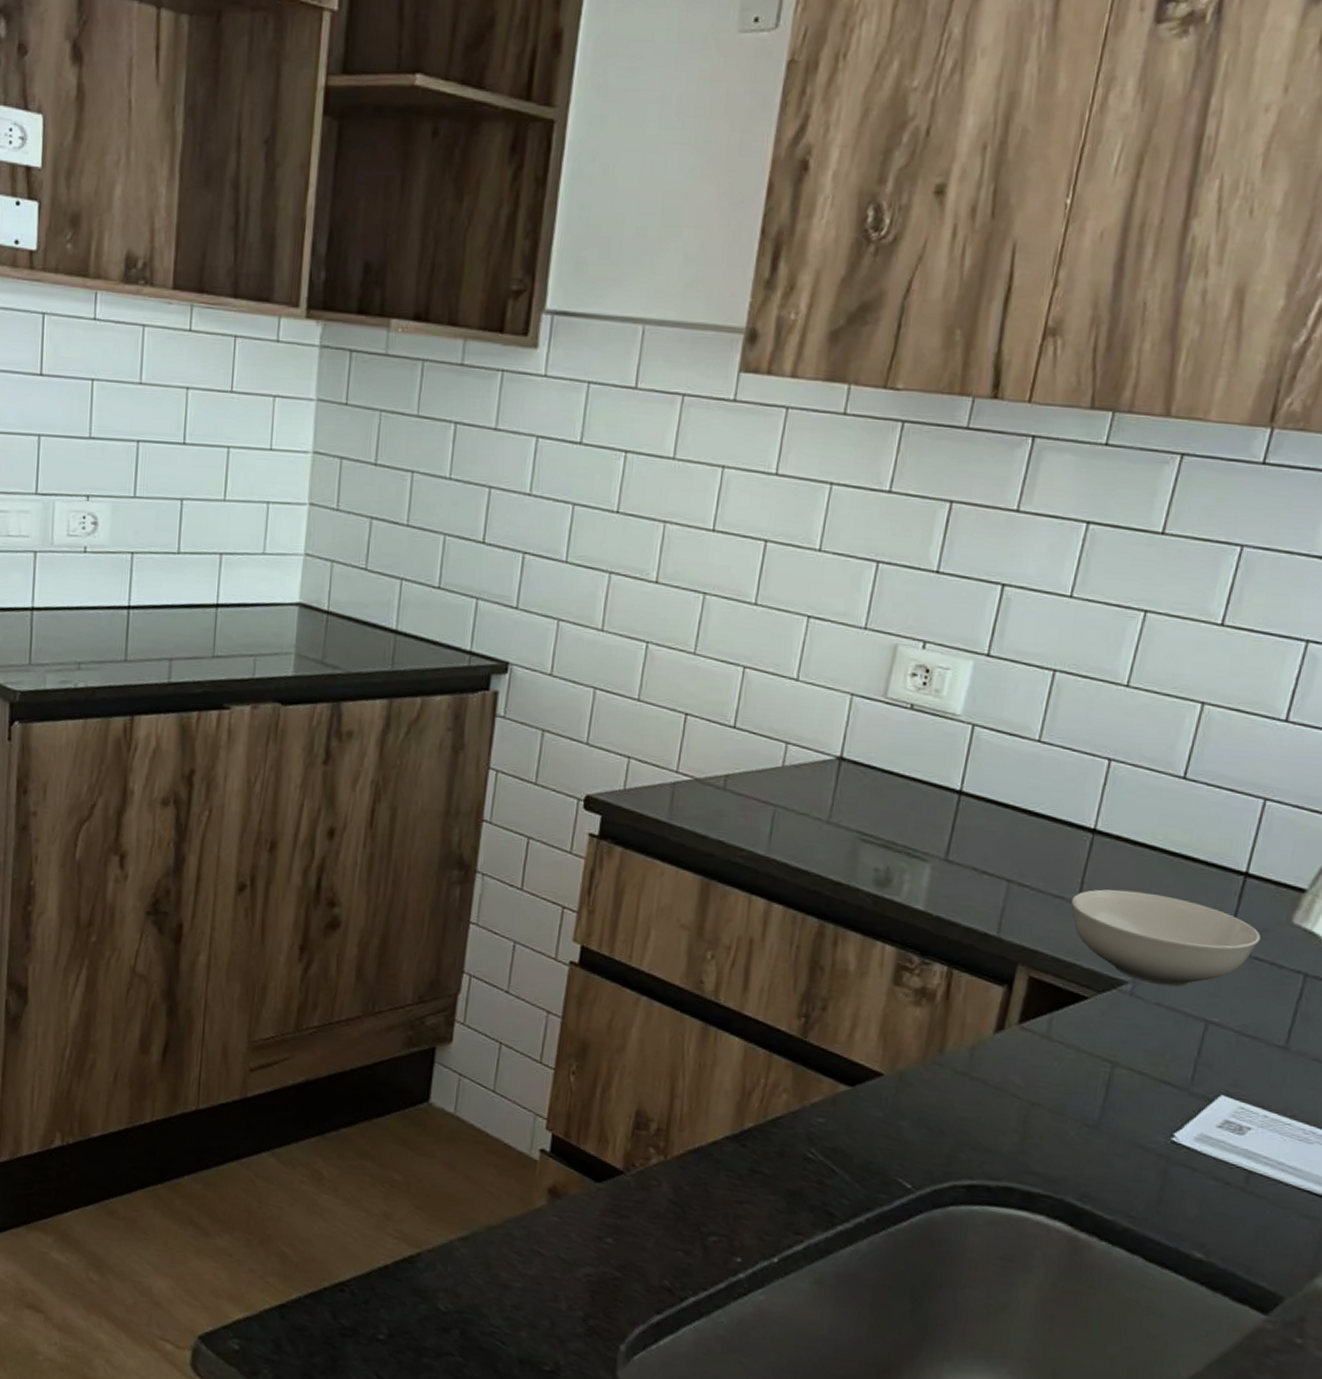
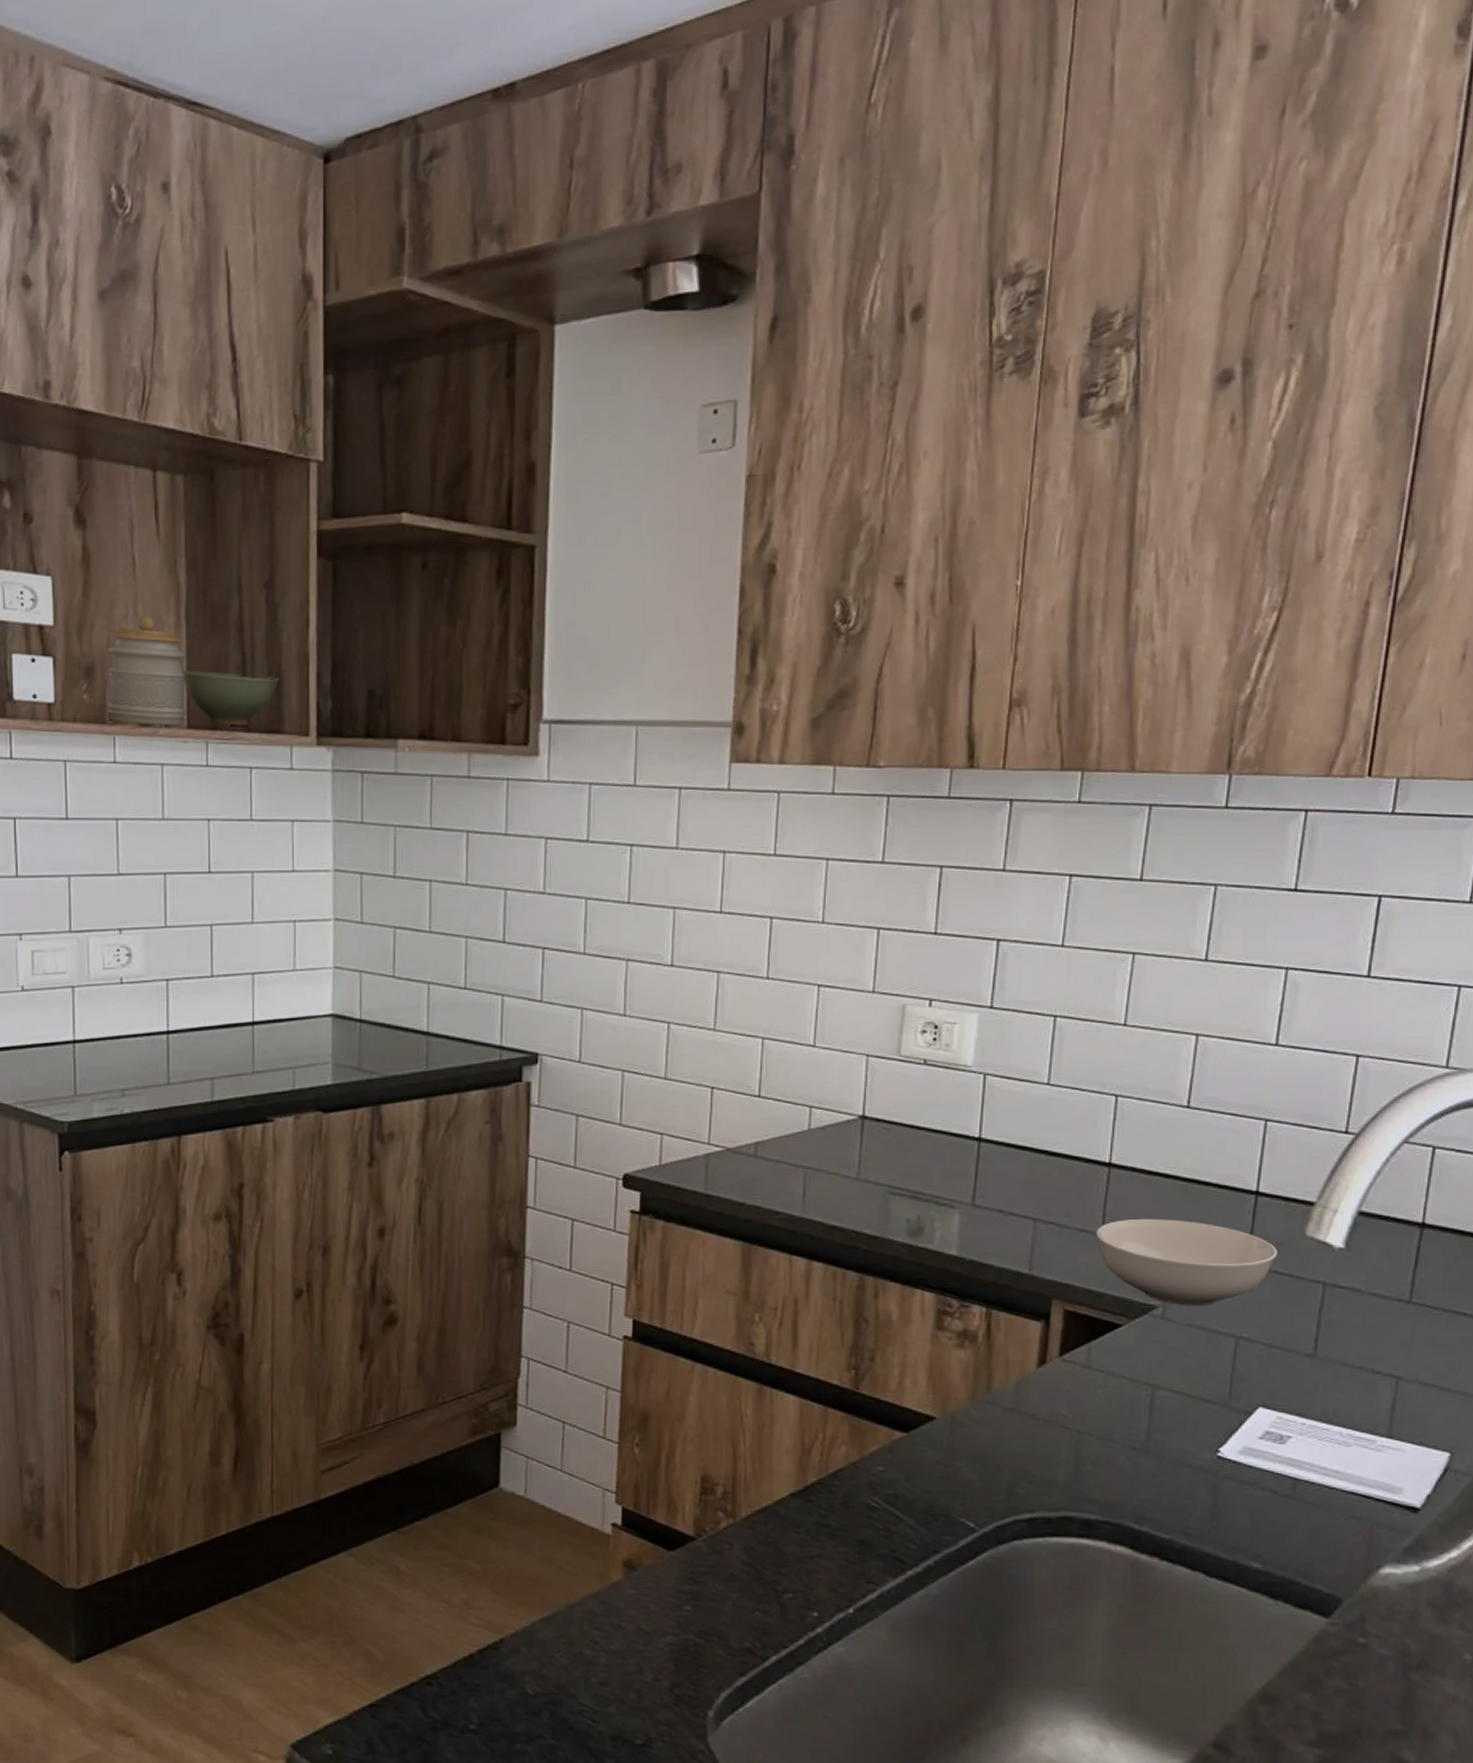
jar: none [90,164,177,286] -> present [106,615,186,726]
bowl: none [171,227,273,291] -> present [182,670,279,726]

